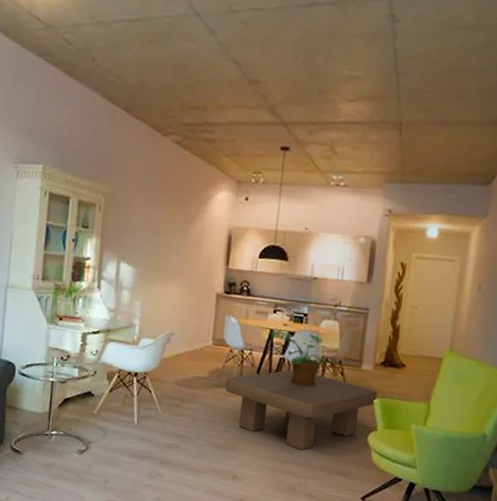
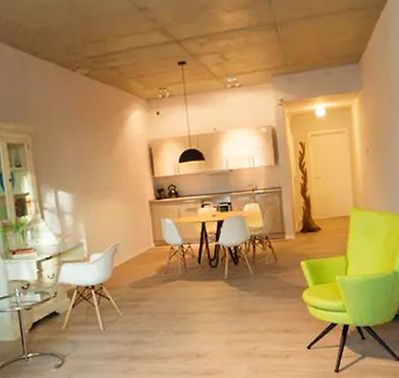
coffee table: present [225,370,377,451] -> none [173,252,303,320]
potted plant: present [270,329,325,388] -> none [202,218,255,266]

